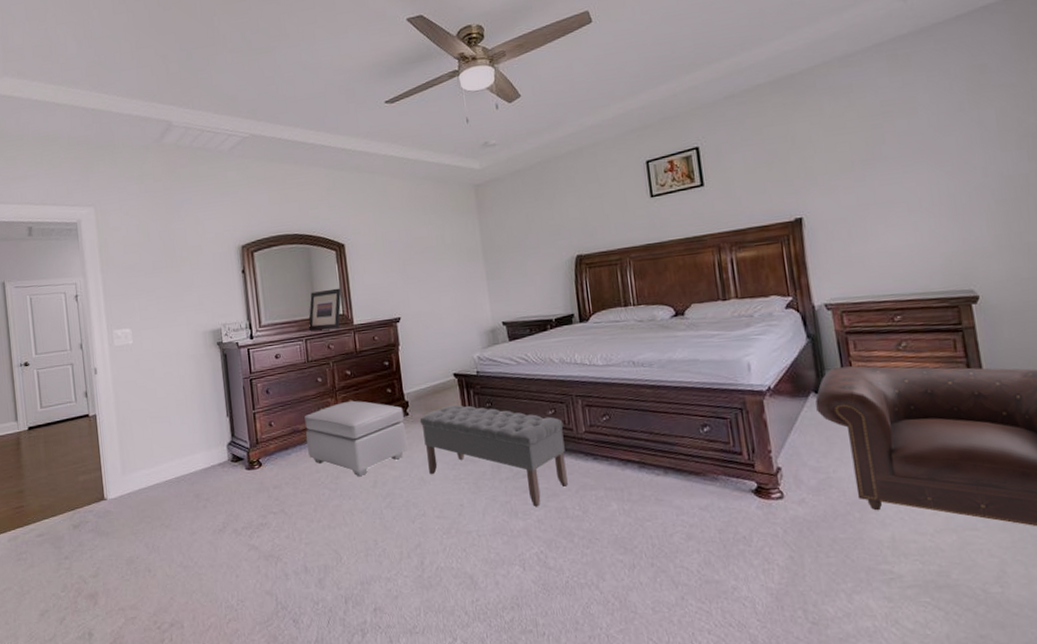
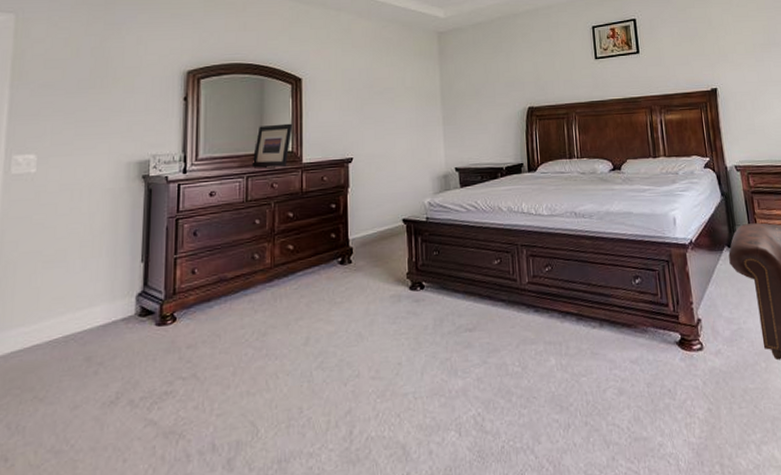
ottoman: present [304,400,408,477] -> none [234,245,347,333]
bench: present [419,404,568,507] -> none [363,251,509,364]

